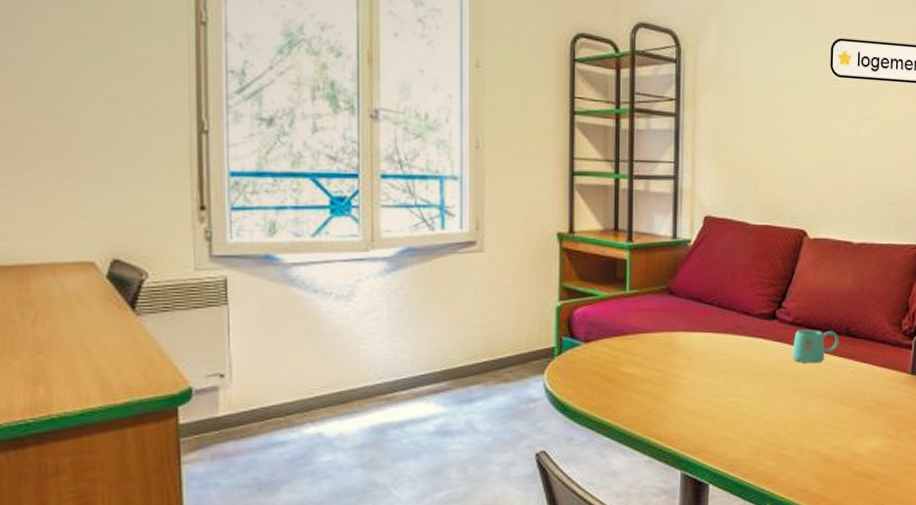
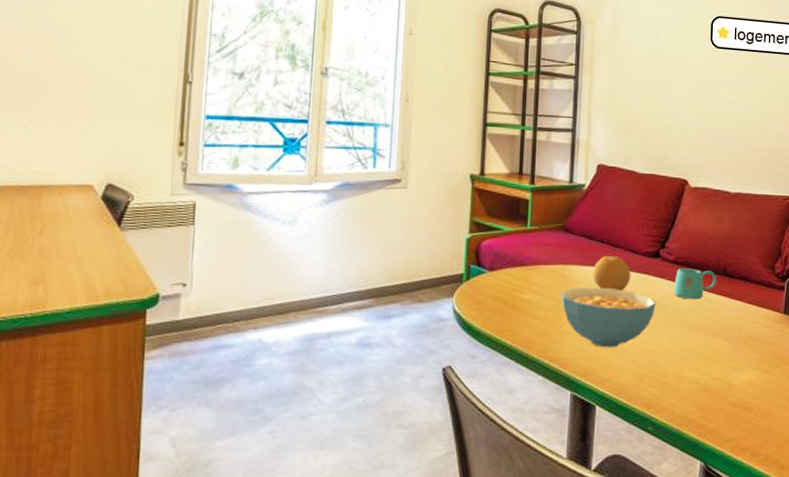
cereal bowl: none [667,355,773,422] -> present [561,287,656,348]
fruit: none [702,320,745,359] -> present [593,256,631,291]

